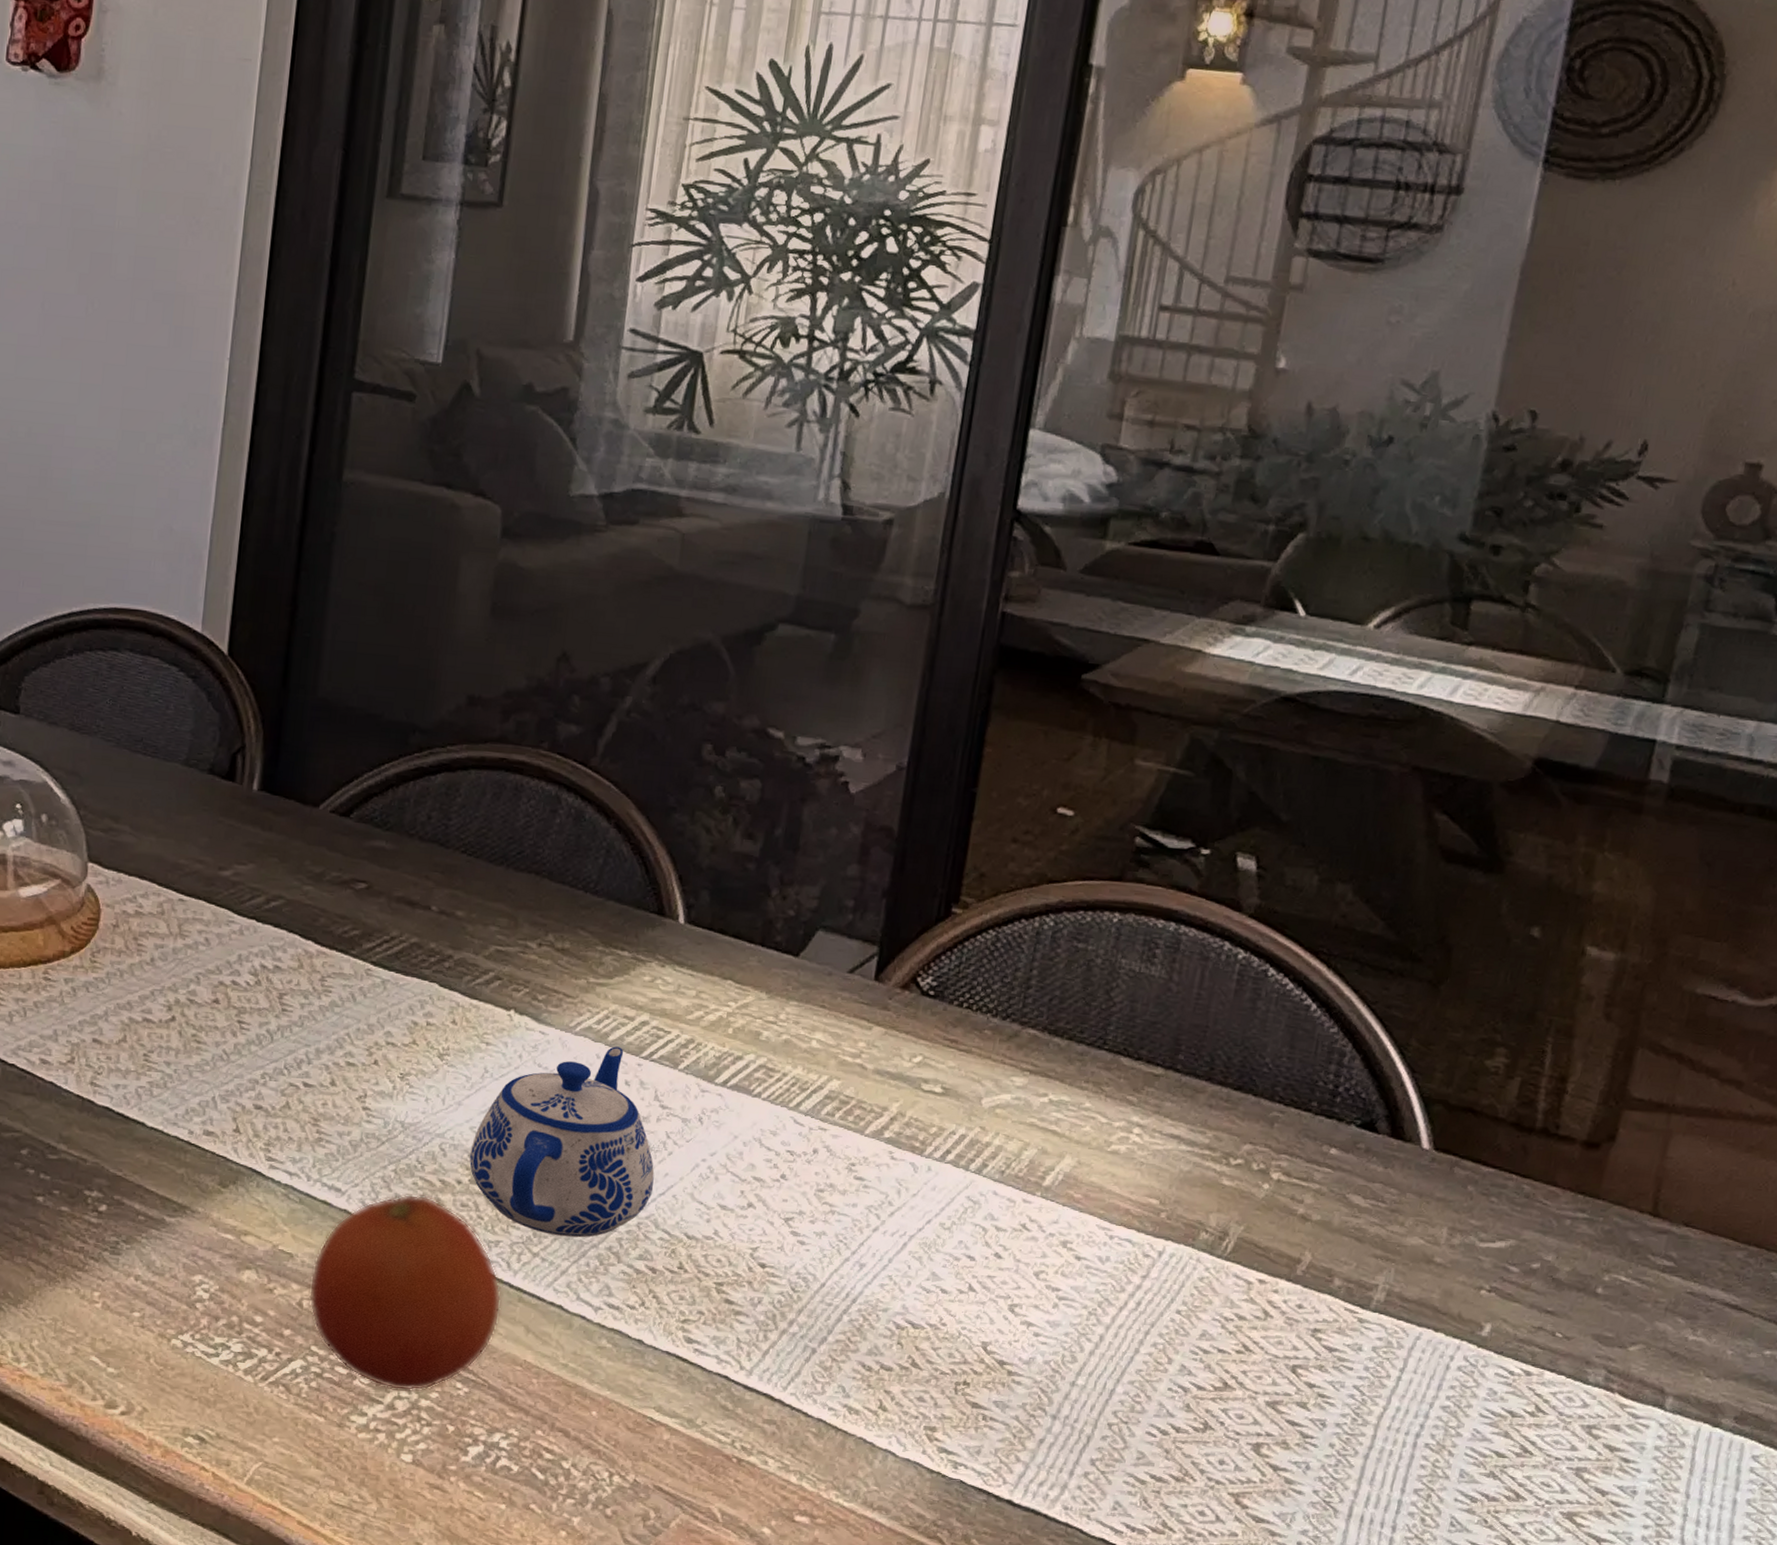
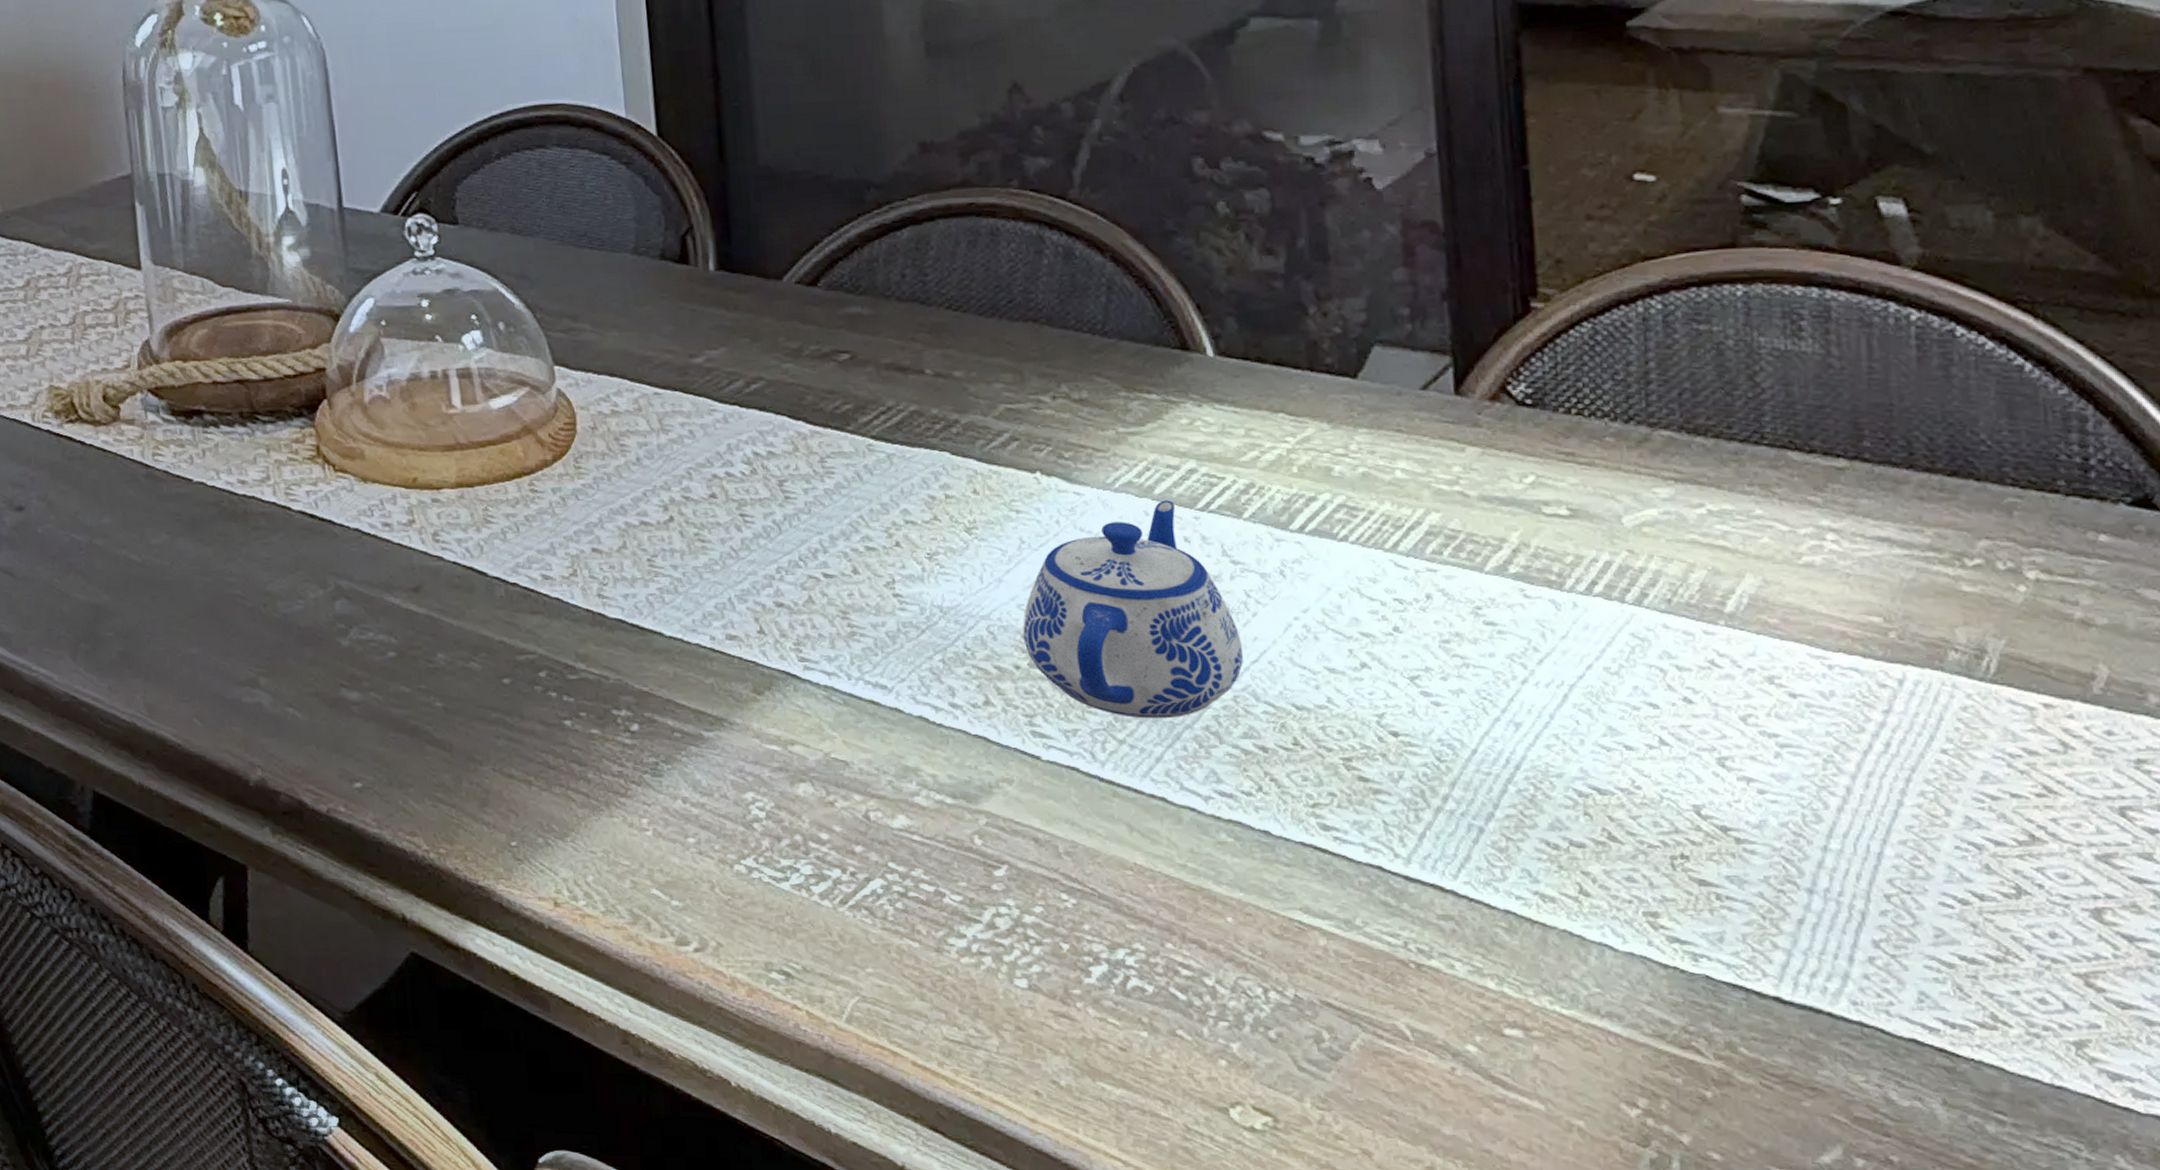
fruit: present [308,1194,502,1392] -> none [872,685,1096,907]

